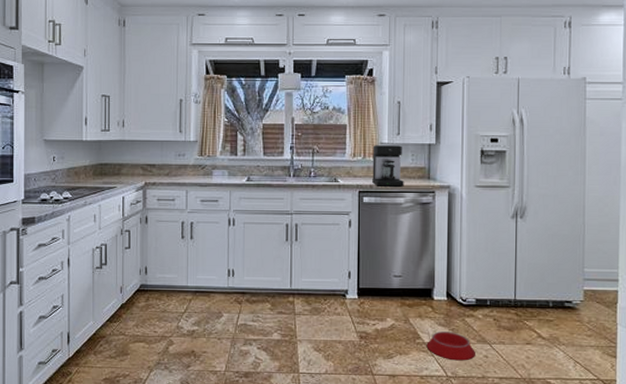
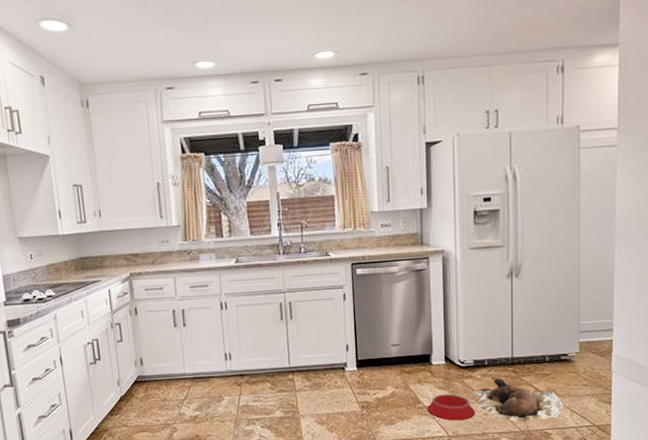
coffee maker: present [372,145,404,187] -> none [363,213,397,257]
dog bed: none [473,319,568,370] -> present [472,378,565,423]

